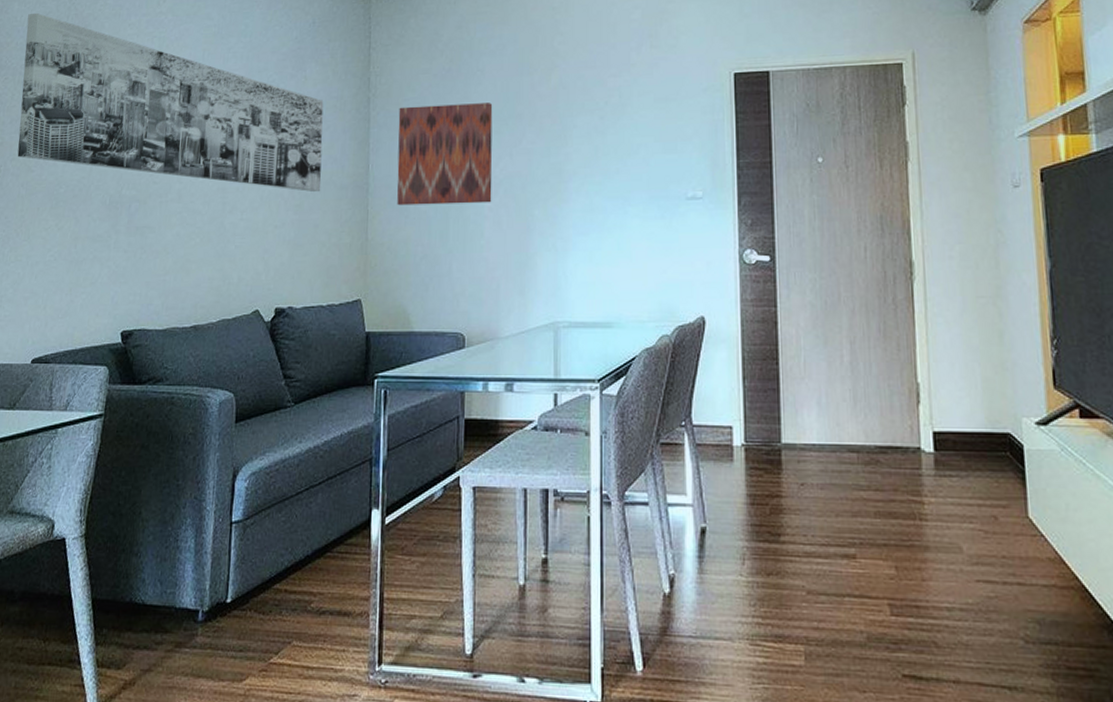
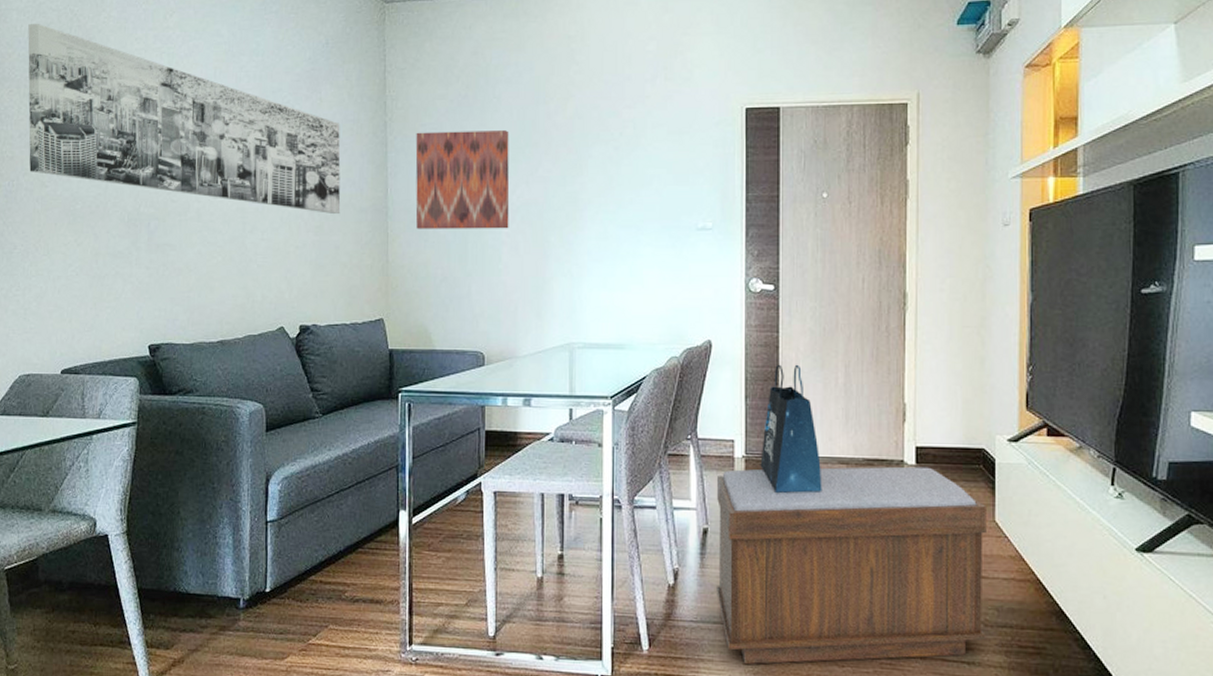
bench: none [715,454,1028,689] -> present [717,466,986,664]
tote bag: none [761,341,832,486] -> present [760,364,822,493]

